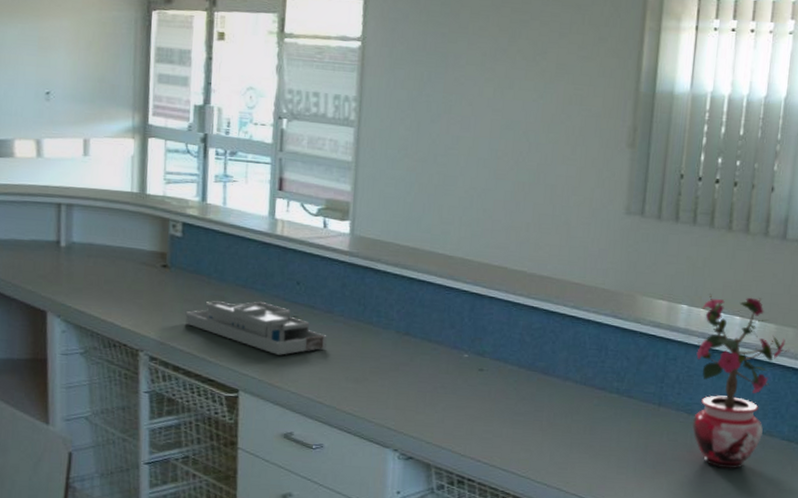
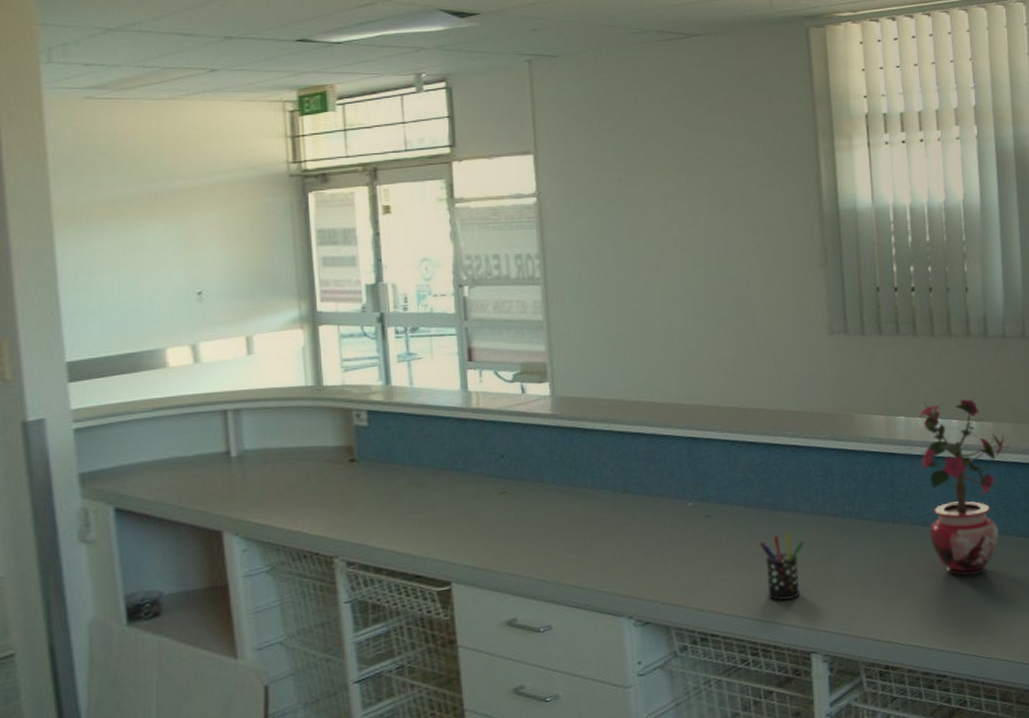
desk organizer: present [185,301,327,355] -> none [381,481,541,537]
pen holder: none [526,397,569,460] -> present [759,532,804,601]

